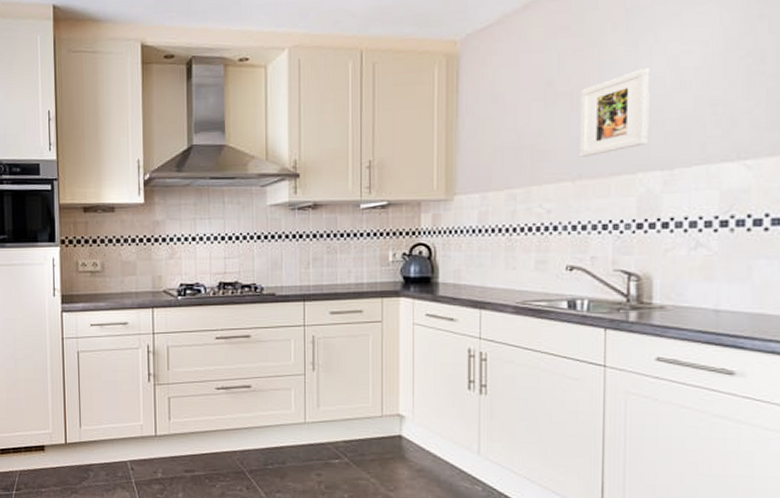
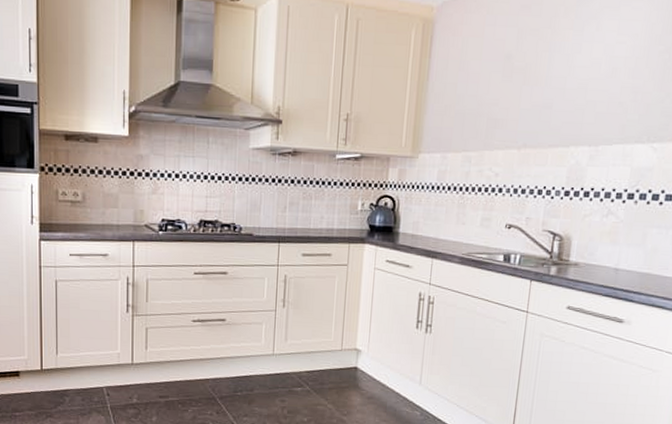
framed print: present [579,68,650,157] -> none [526,53,591,128]

